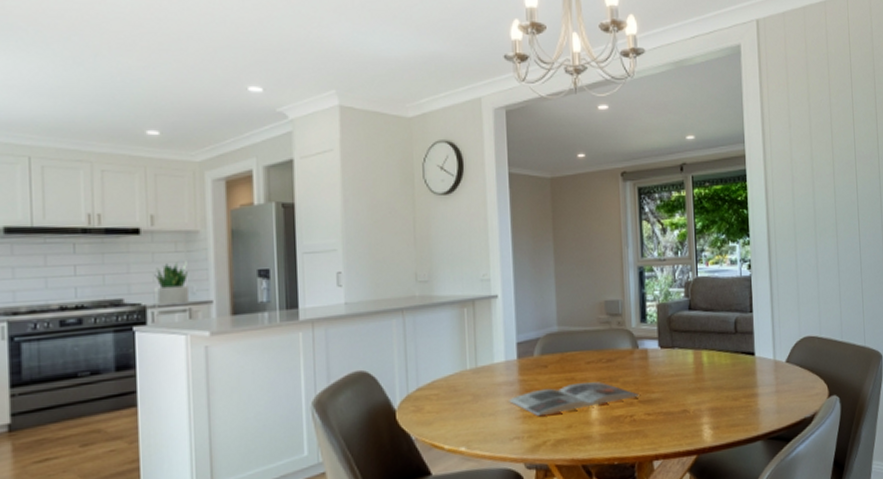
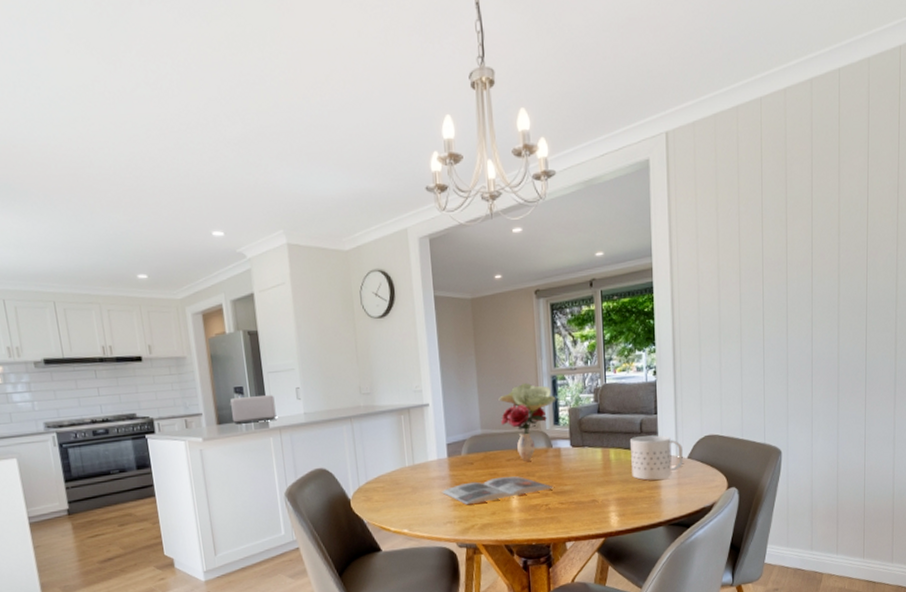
planter: present [154,263,190,314] -> none [156,383,185,425]
toaster: none [248,280,309,315] -> present [228,395,277,424]
flower bouquet: none [578,273,643,364] -> present [498,382,556,461]
mug: none [723,335,781,388] -> present [629,435,683,481]

